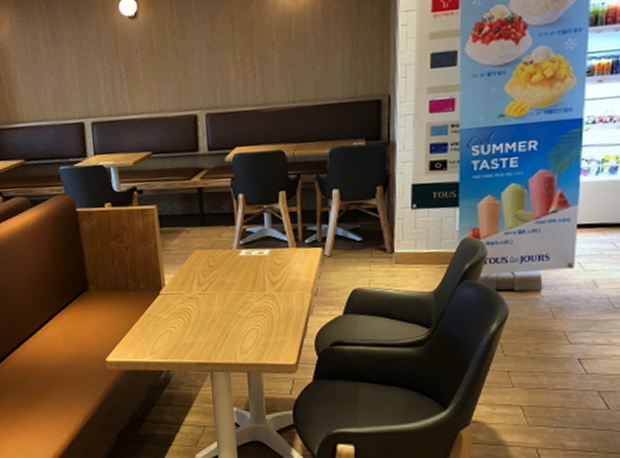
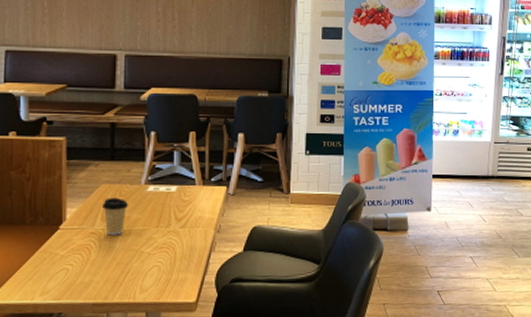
coffee cup: none [197,263,222,300] -> present [102,197,128,236]

